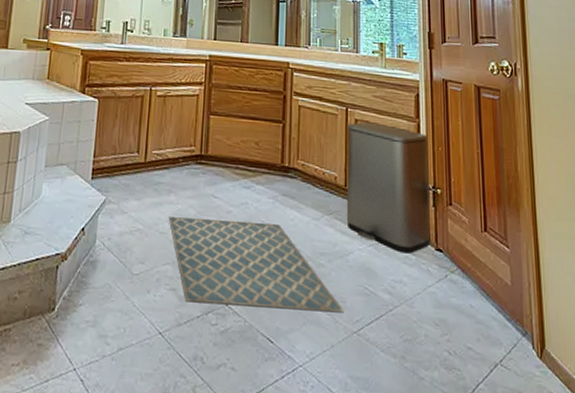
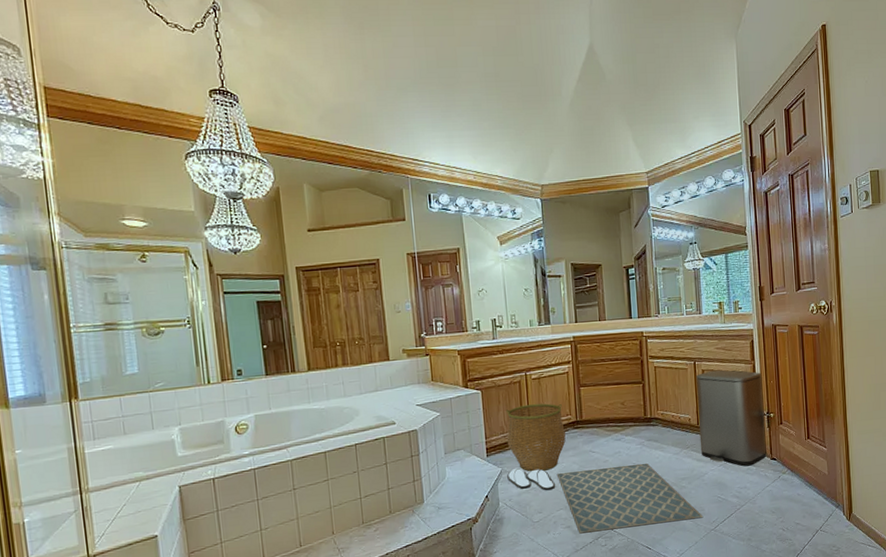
slippers: none [110,199,165,236] -> present [507,467,555,491]
basket: none [117,125,186,210] -> present [505,403,566,472]

